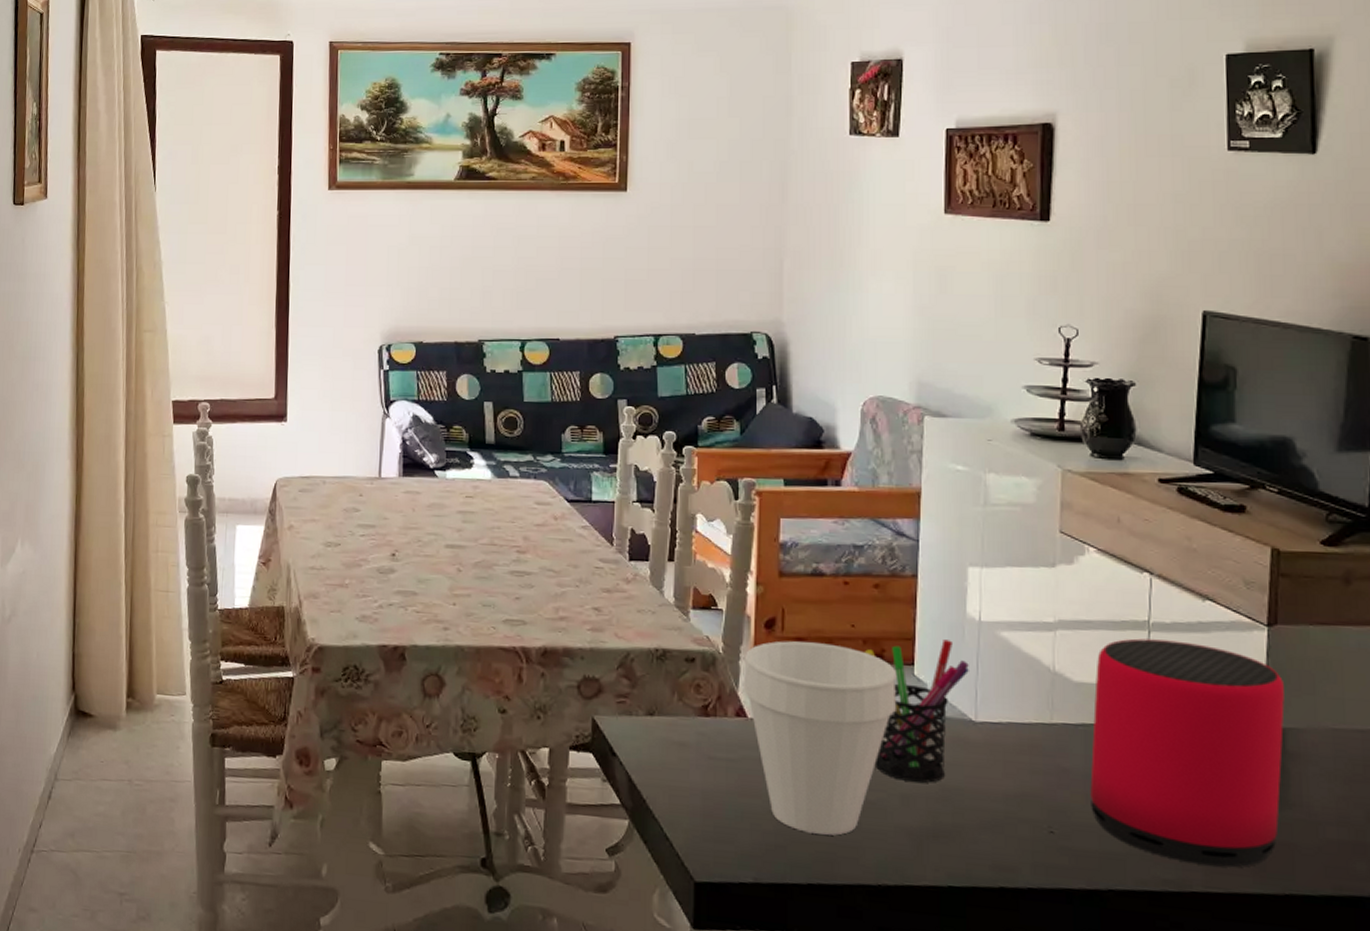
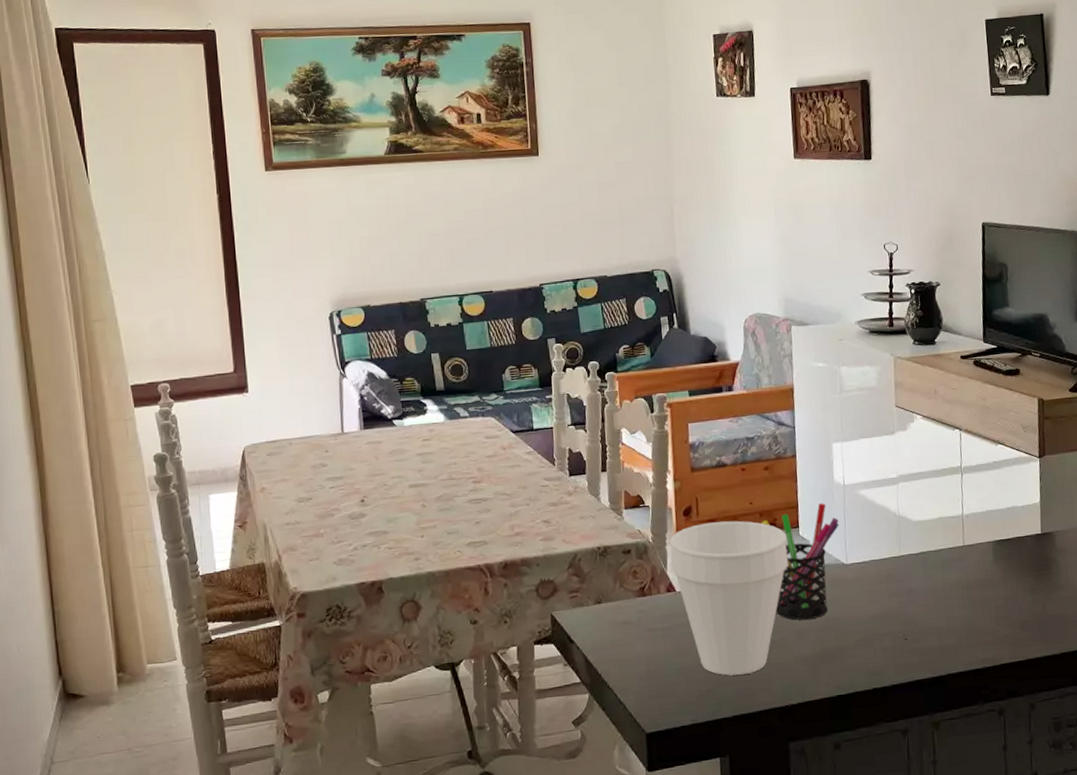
speaker: present [1090,638,1285,868] -> none [928,478,1055,644]

